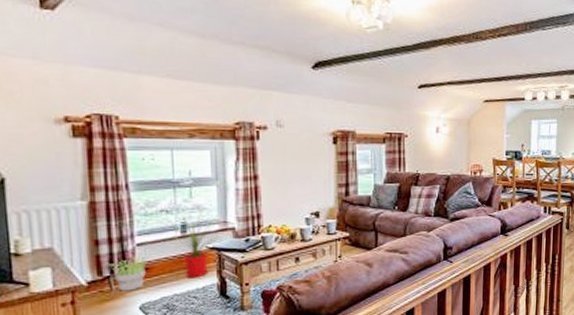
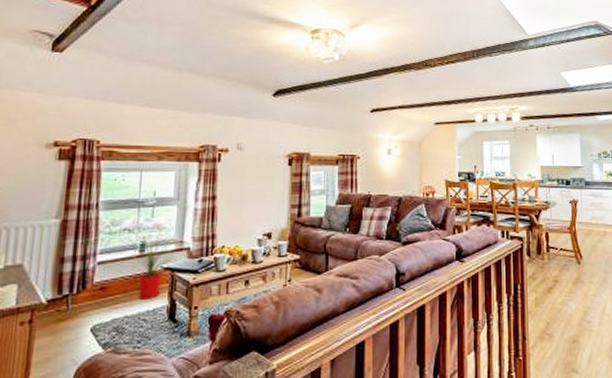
potted plant: present [105,253,152,291] -> none [66,272,110,311]

